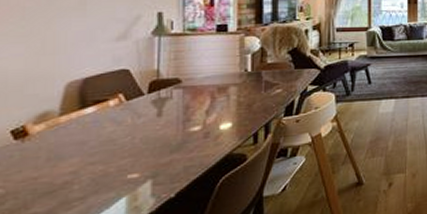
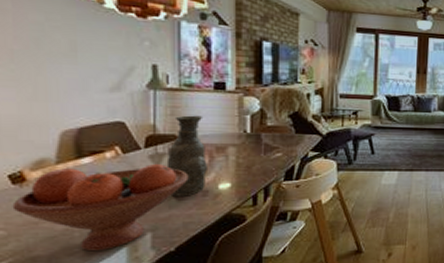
fruit bowl: none [12,108,190,204] -> present [12,163,189,252]
vase: none [169,58,209,140] -> present [166,115,207,196]

